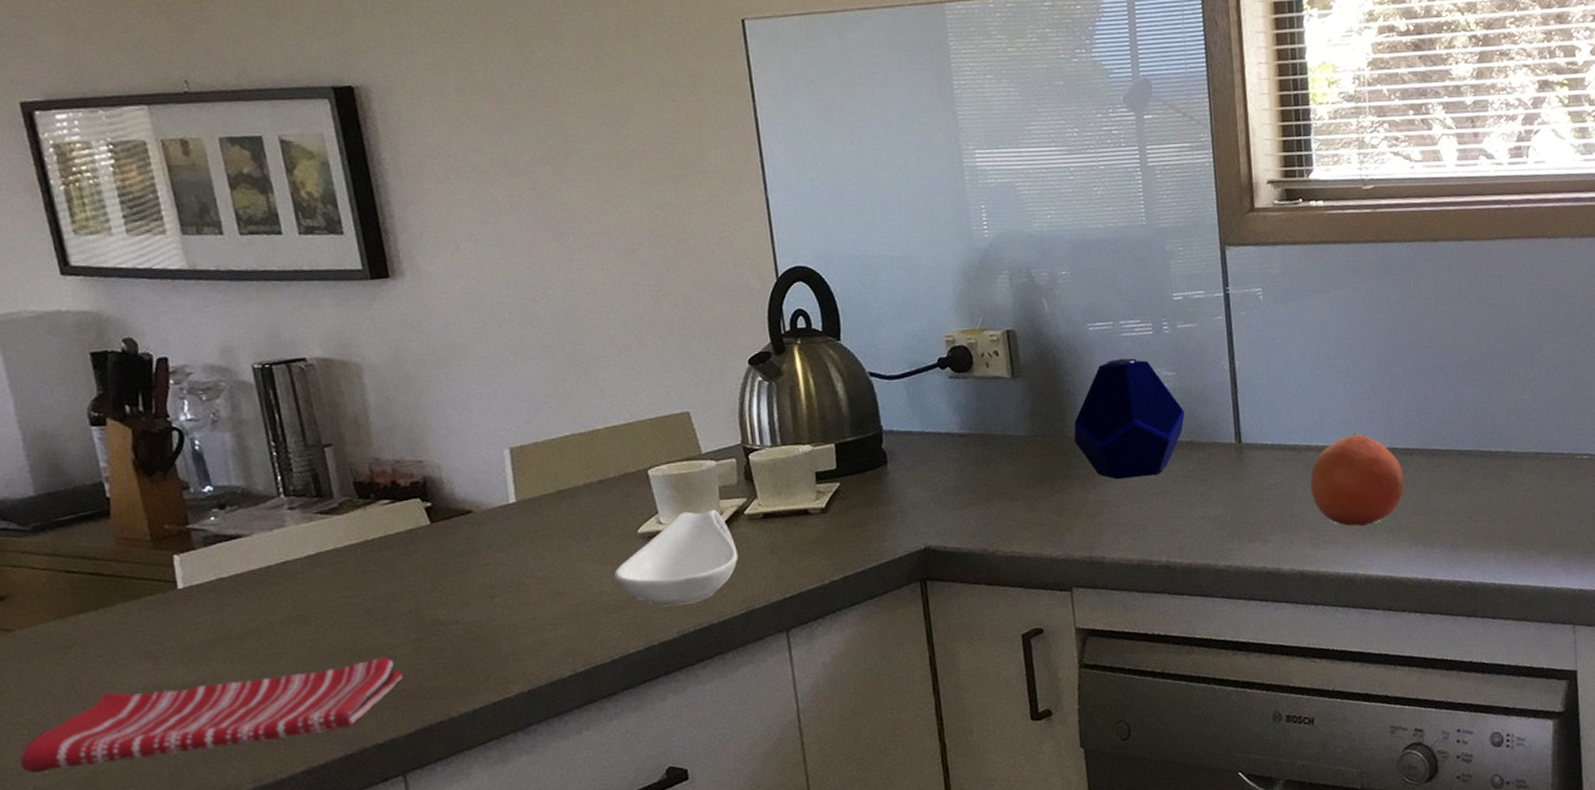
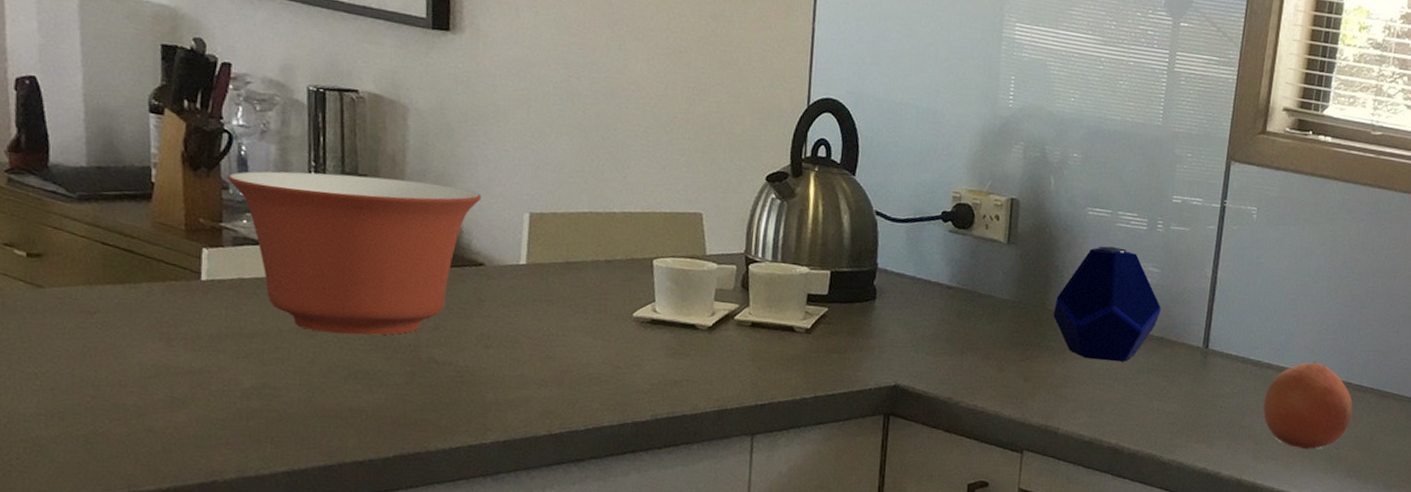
dish towel: present [19,657,403,774] -> none [27,362,392,440]
mixing bowl: none [184,437,456,617] -> present [227,171,482,335]
spoon rest: present [614,509,739,607] -> none [603,305,721,392]

